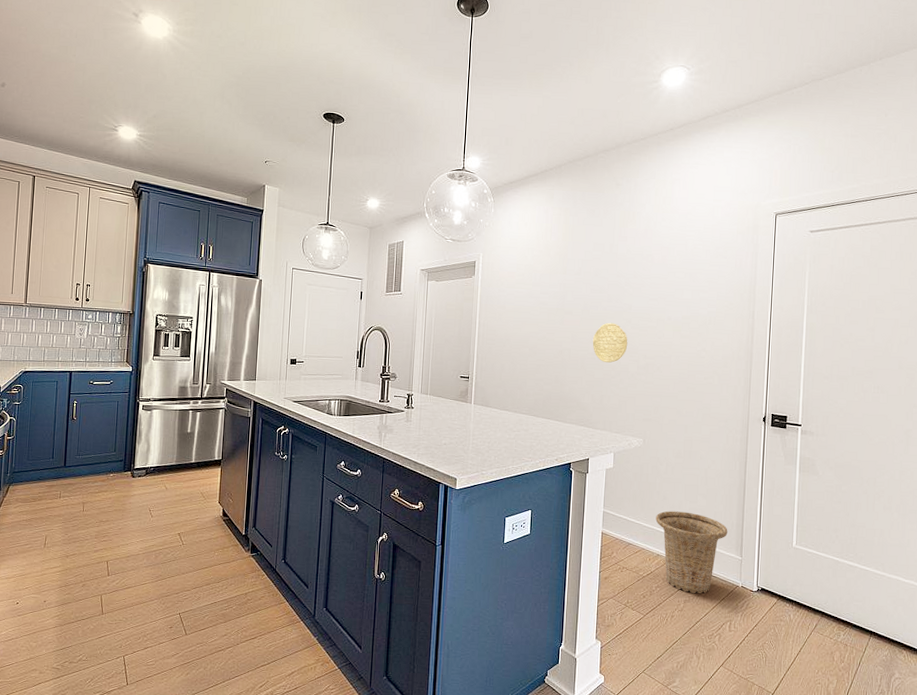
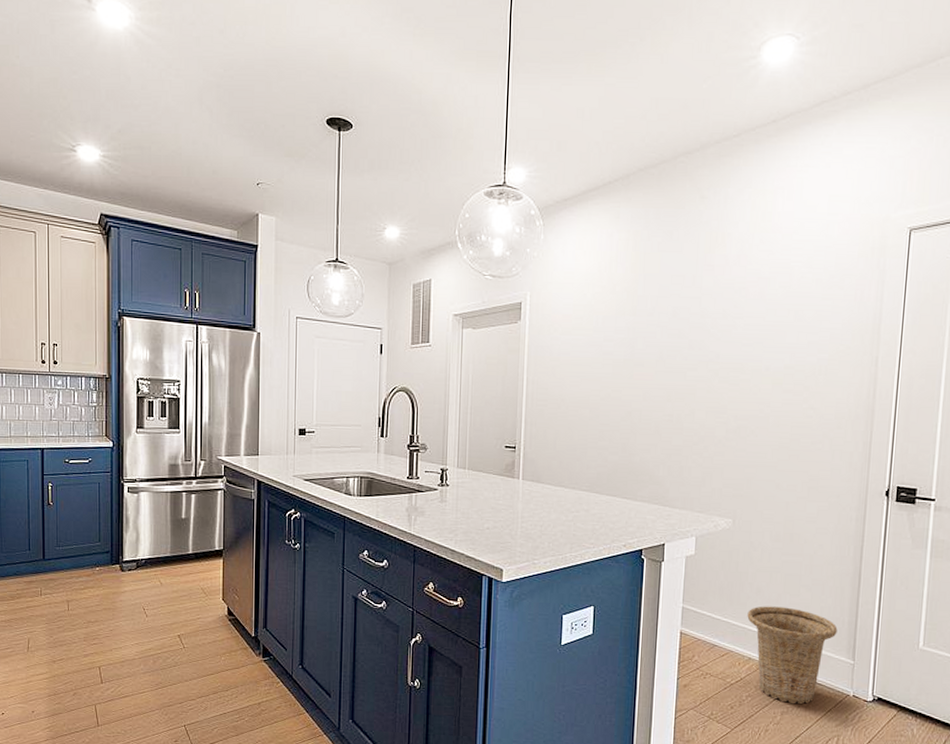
decorative plate: present [592,322,628,363] -> none [669,375,715,426]

